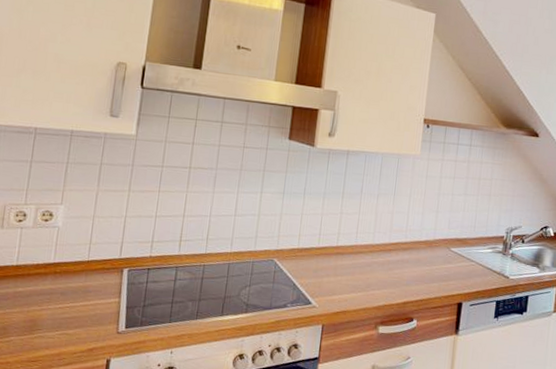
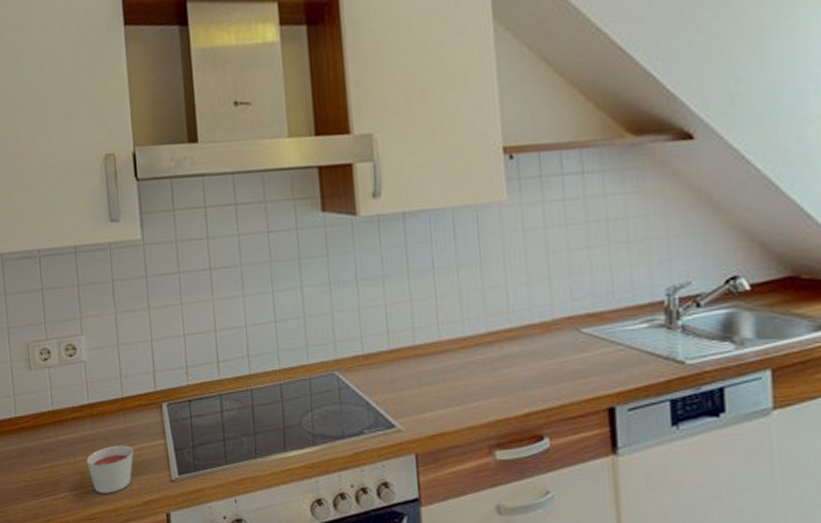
candle: none [40,299,89,340] -> present [86,445,134,494]

